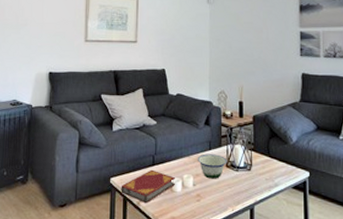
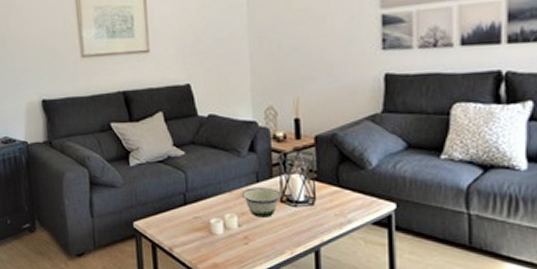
hardback book: present [121,169,176,204] -> none [147,209,216,250]

